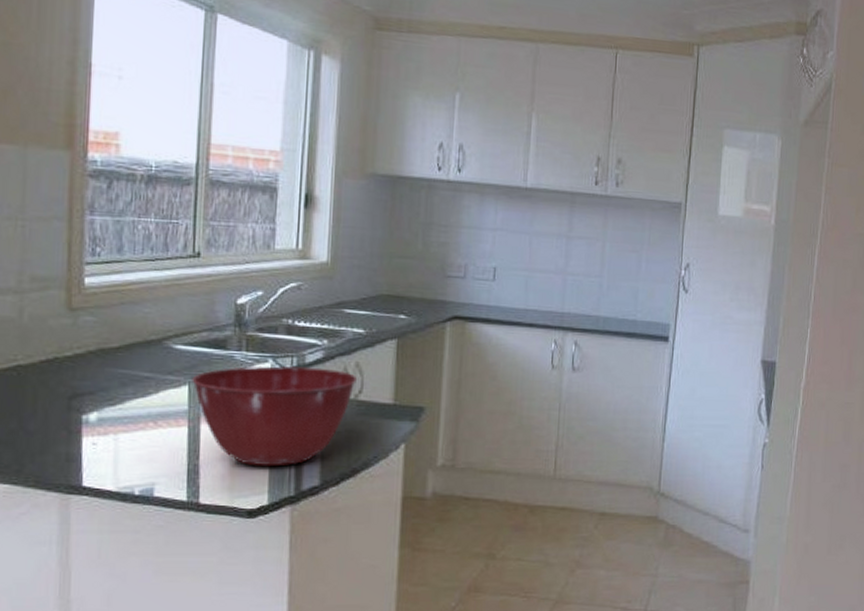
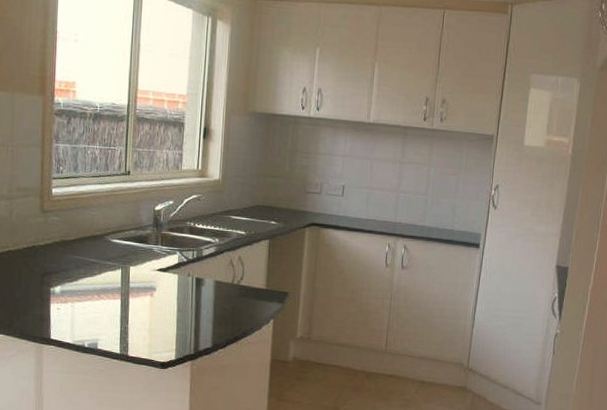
mixing bowl: present [192,366,358,467] -> none [123,256,240,332]

